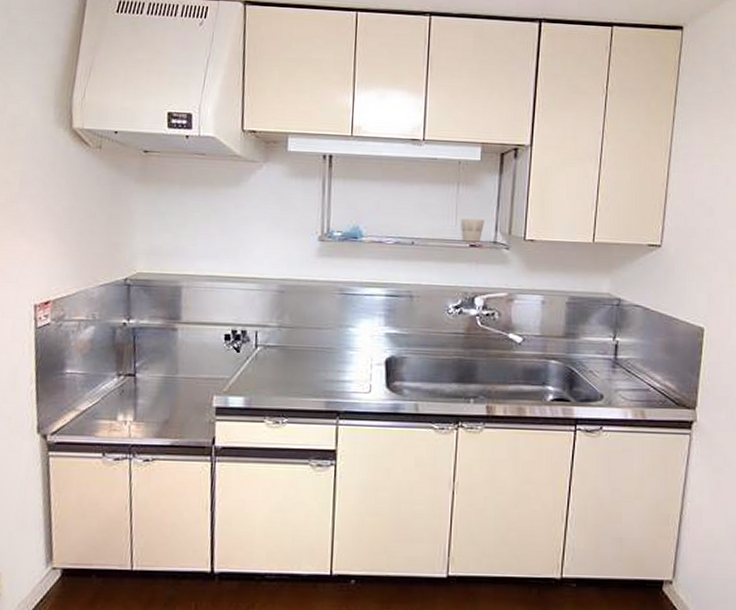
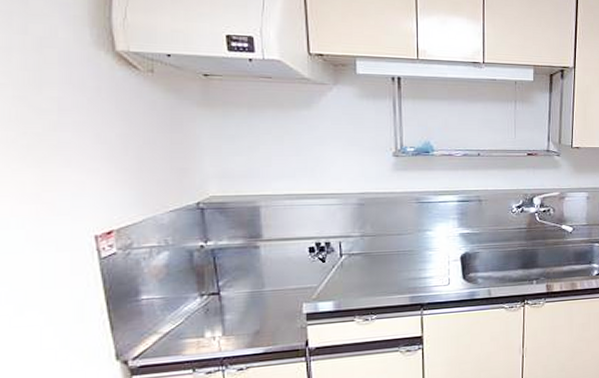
cup: present [460,218,484,242] -> none [518,131,539,151]

